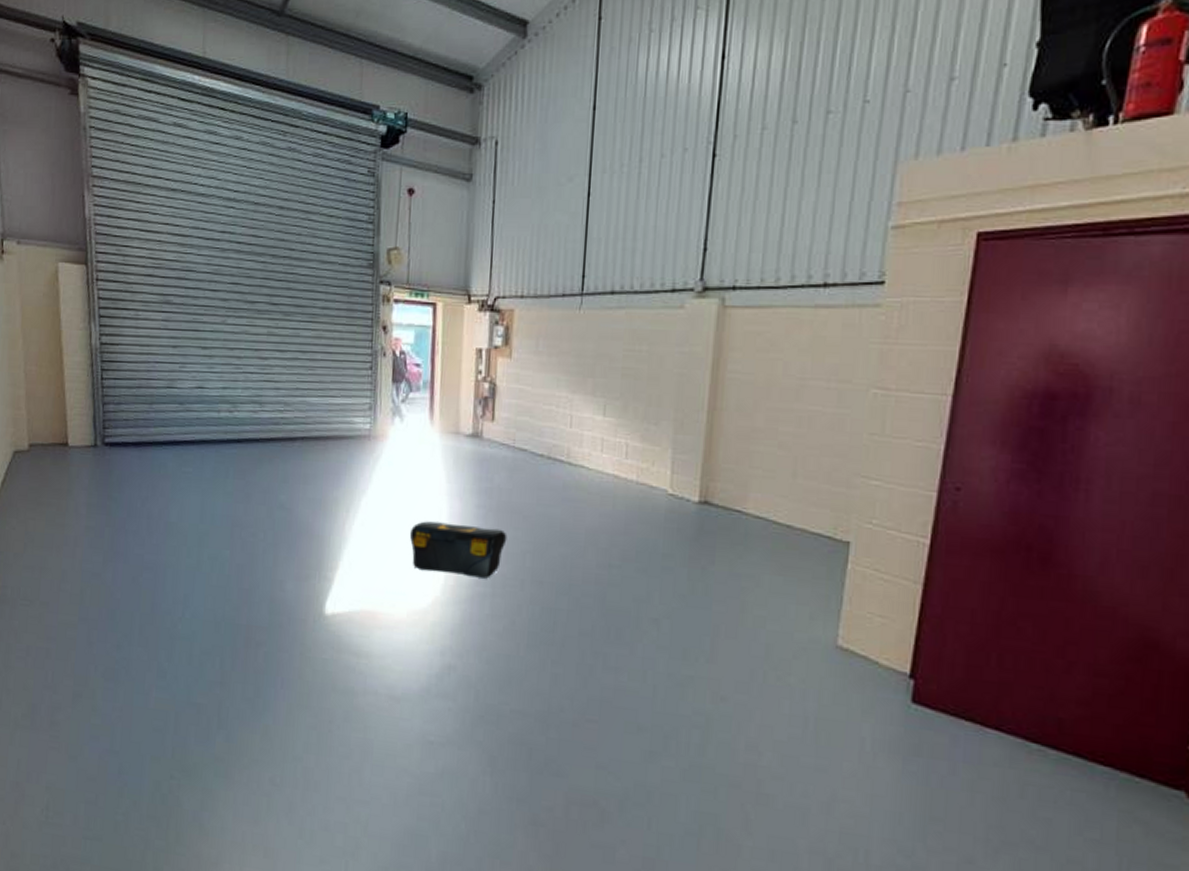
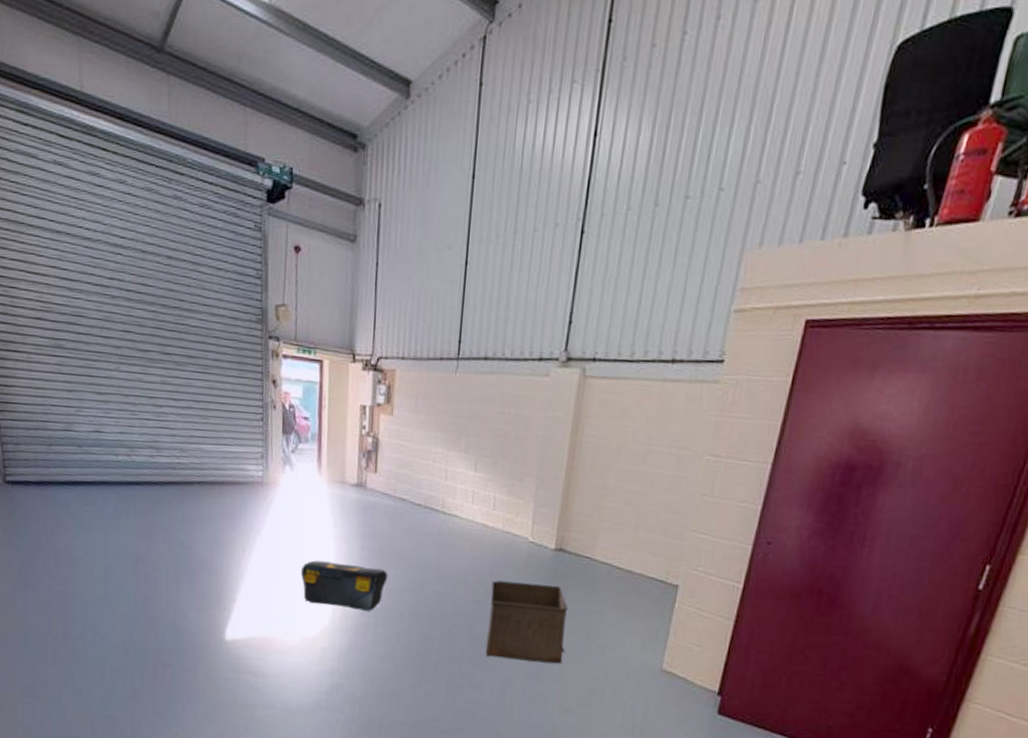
storage bin: none [621,540,718,640] -> present [485,580,569,664]

